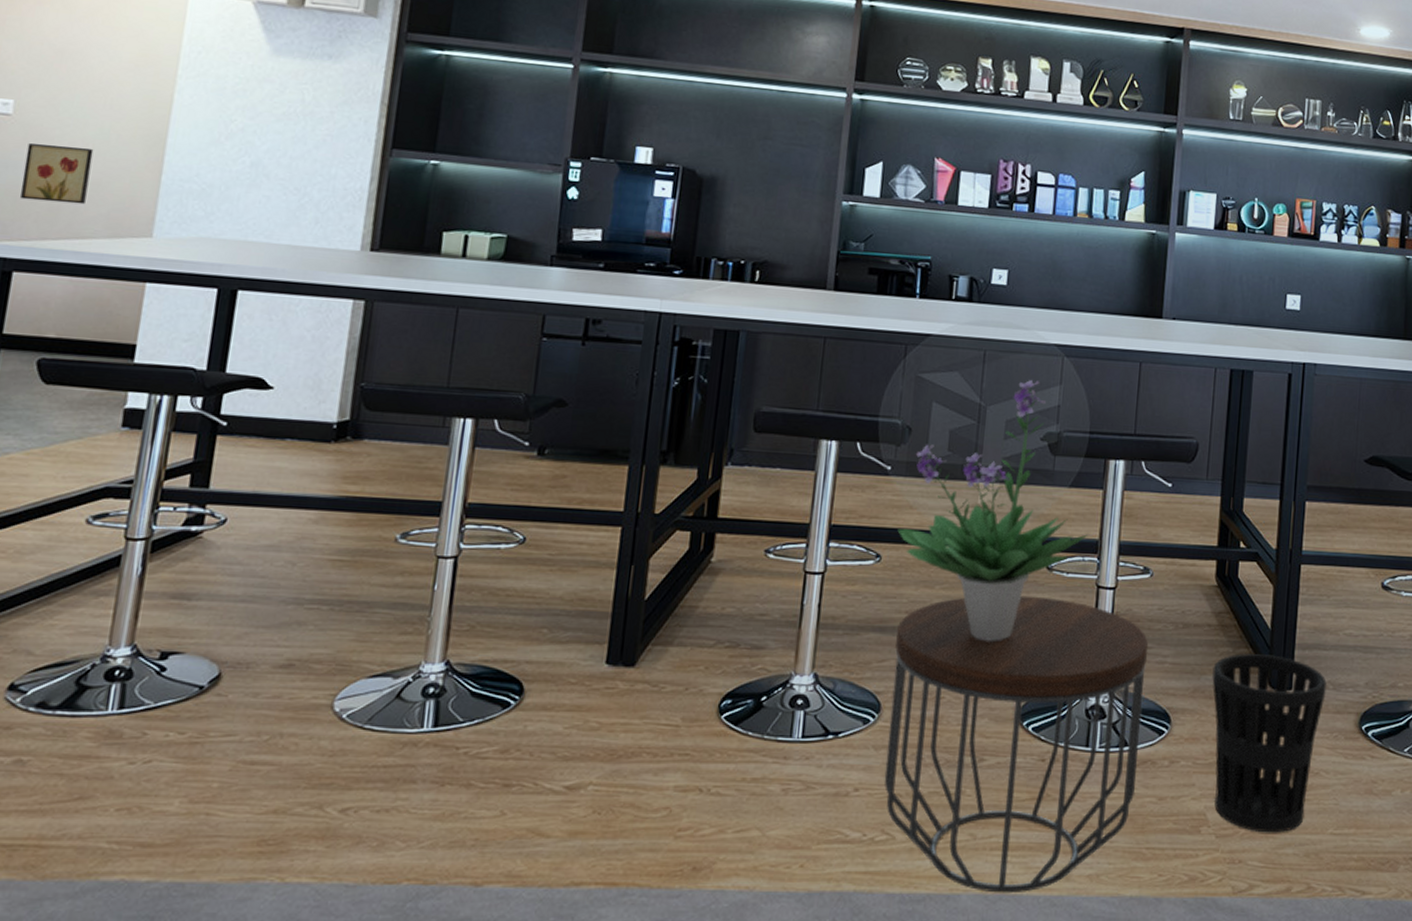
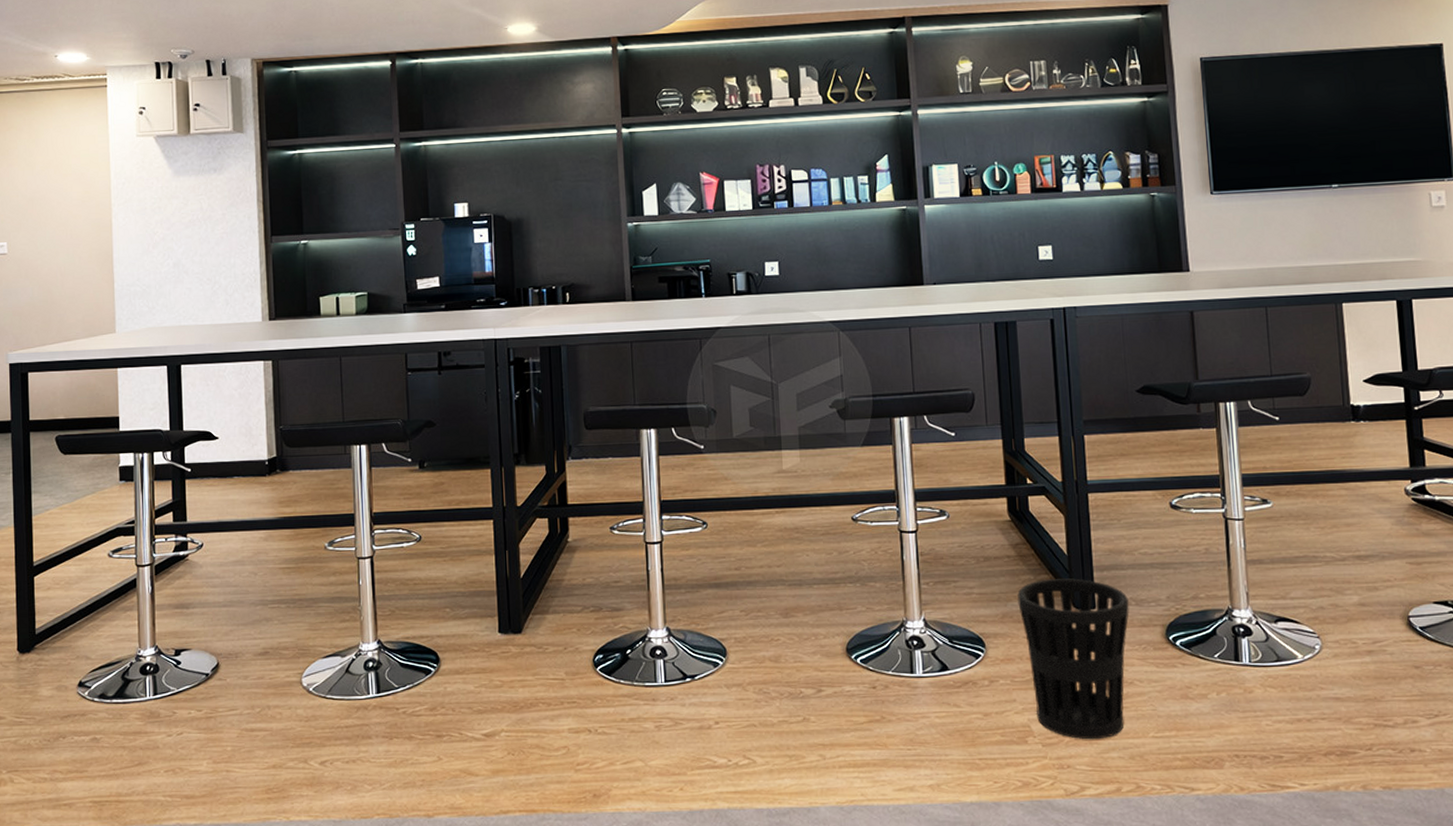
wall art: present [20,143,94,205] -> none [22,271,66,317]
side table: present [884,595,1148,893] -> none [730,545,962,805]
potted plant: present [897,380,1089,641] -> none [717,356,885,588]

